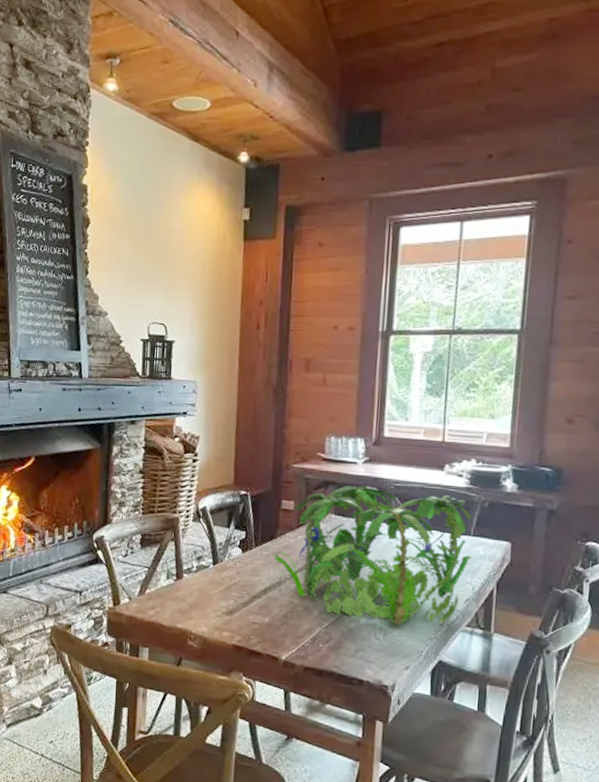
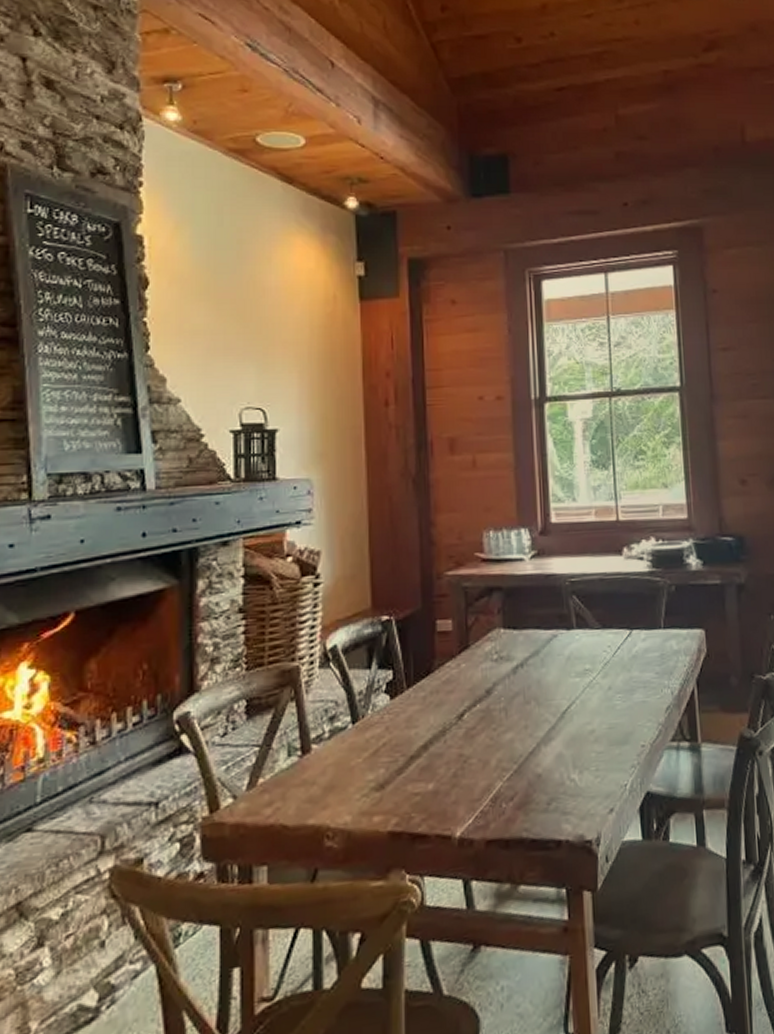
plant: present [274,485,472,626] -> none [433,584,666,761]

